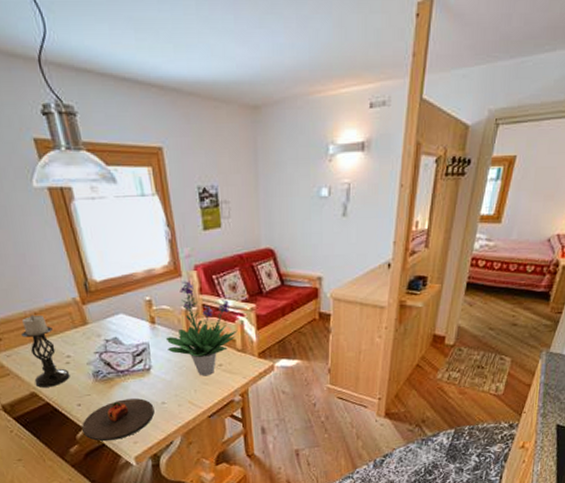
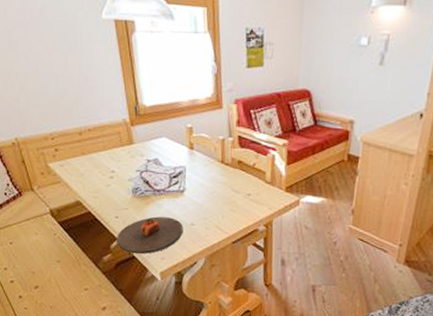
candle holder: present [20,314,70,388] -> none [74,130,112,198]
potted plant: present [165,281,238,376] -> none [201,113,268,204]

